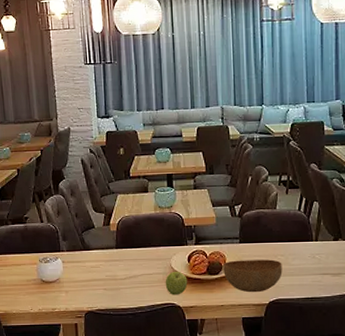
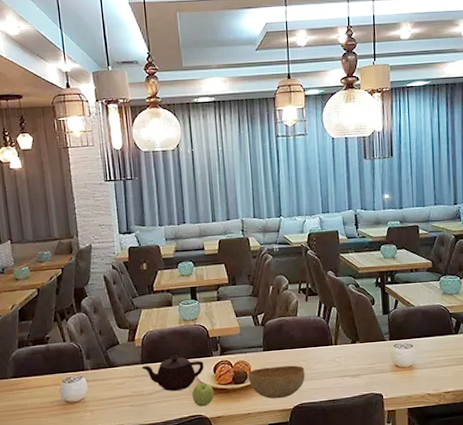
teapot: none [116,242,178,277] -> present [141,355,204,391]

